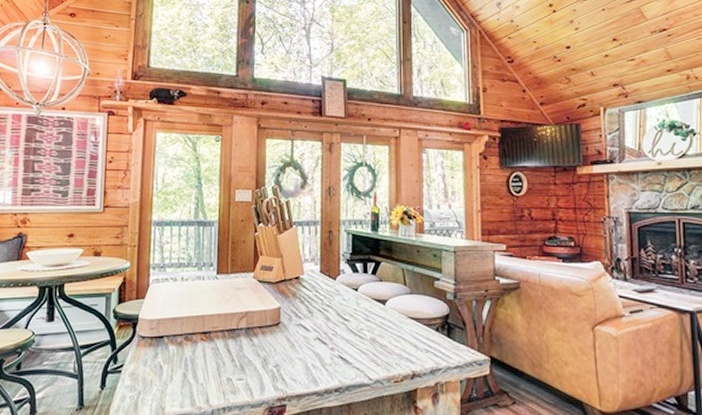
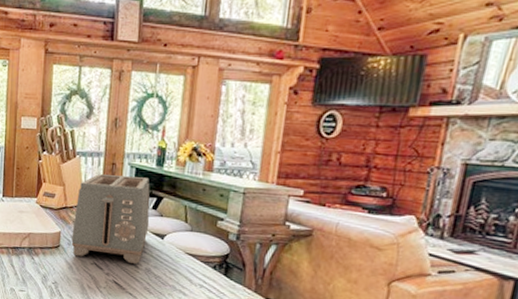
toaster: none [292,243,370,335] -> present [71,174,150,265]

